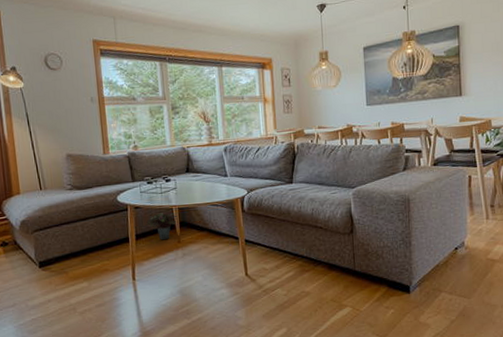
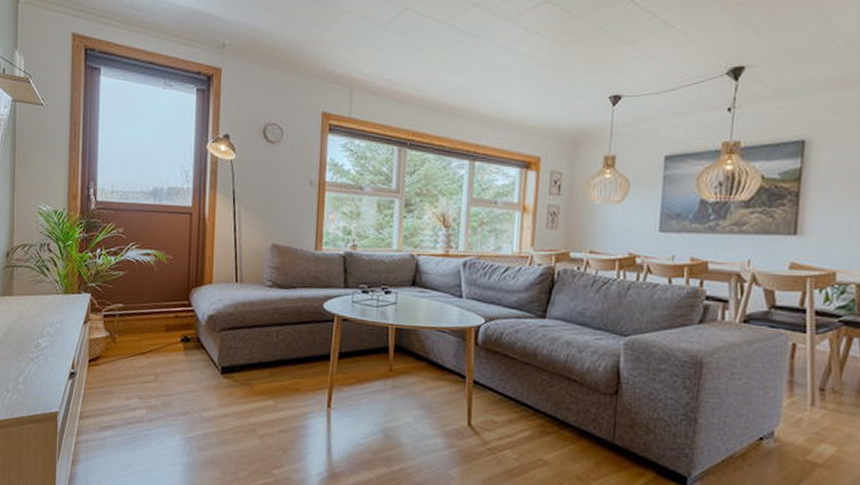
potted plant: present [145,212,178,240] -> none [352,330,393,365]

